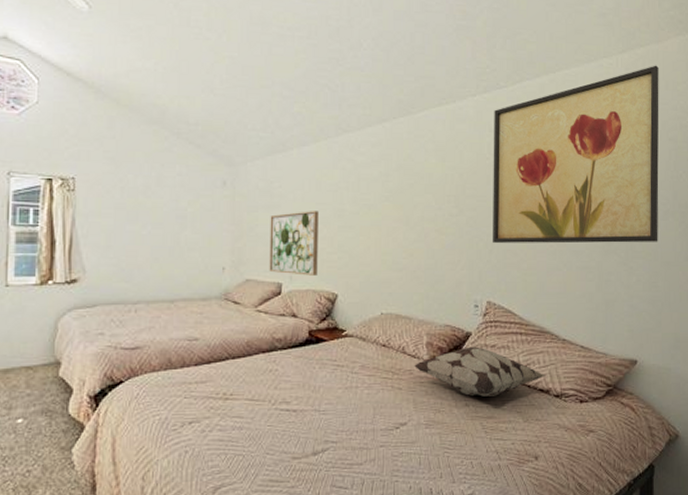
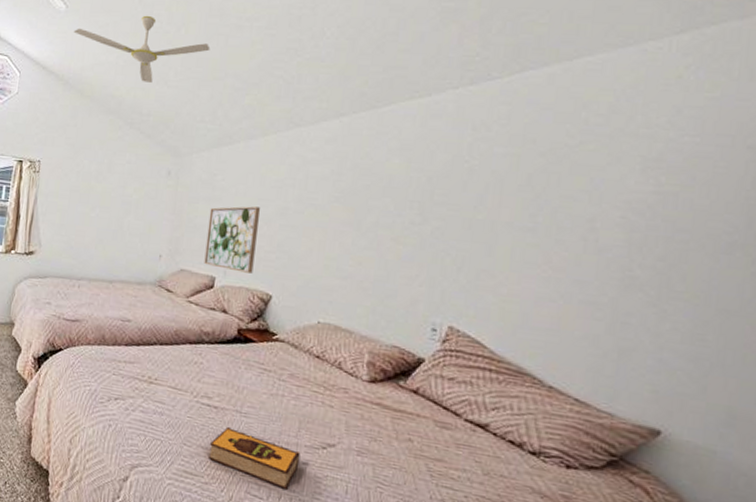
ceiling fan: none [101,20,255,91] -> present [73,15,211,83]
hardback book: none [292,427,377,474] -> present [209,426,301,489]
decorative pillow: present [414,346,546,397] -> none [351,374,520,437]
wall art: present [493,65,659,243] -> none [463,48,740,282]

